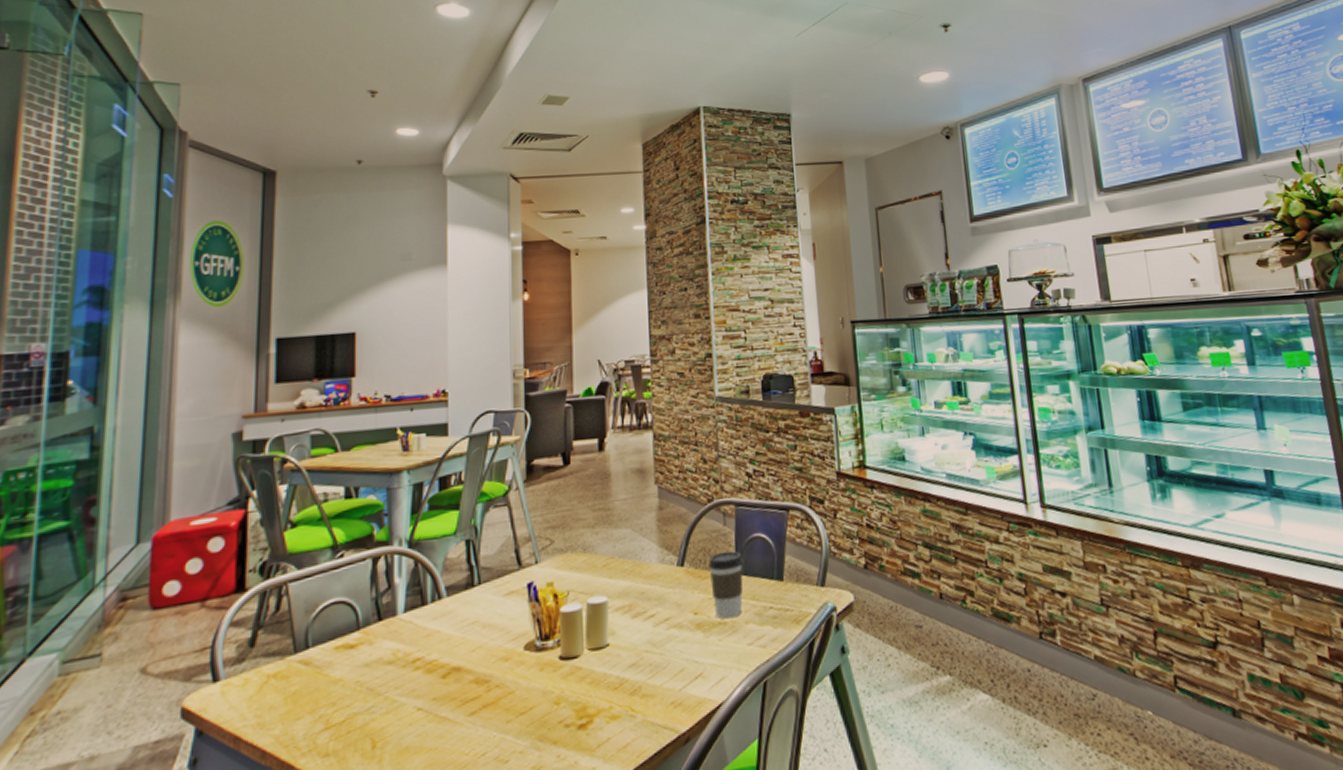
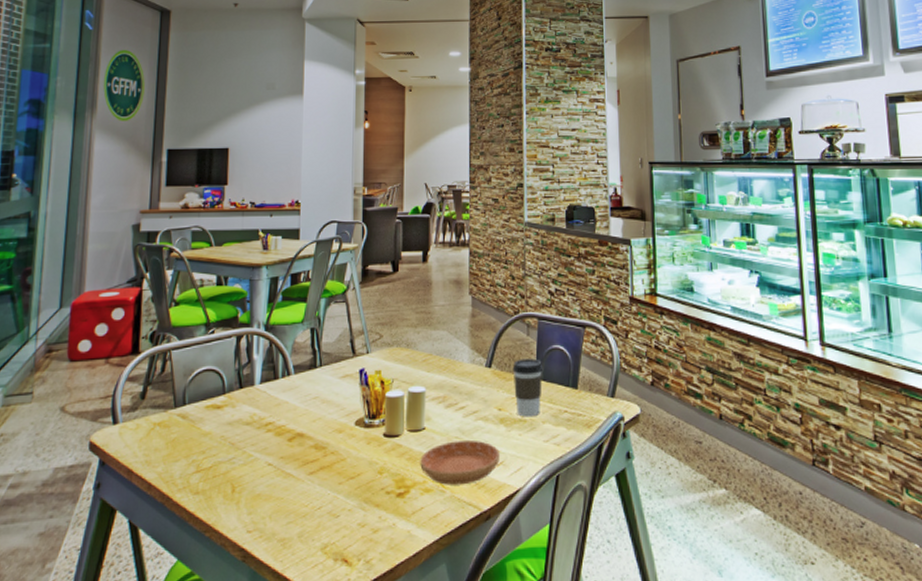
saucer: none [604,652,698,709] -> present [420,441,500,485]

